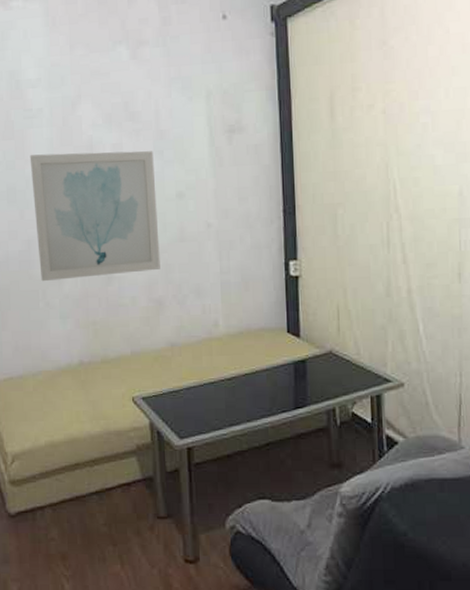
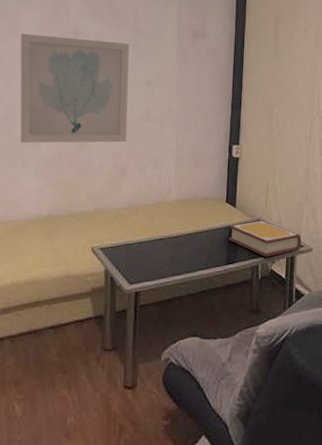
book: none [294,351,389,397] -> present [228,220,302,257]

